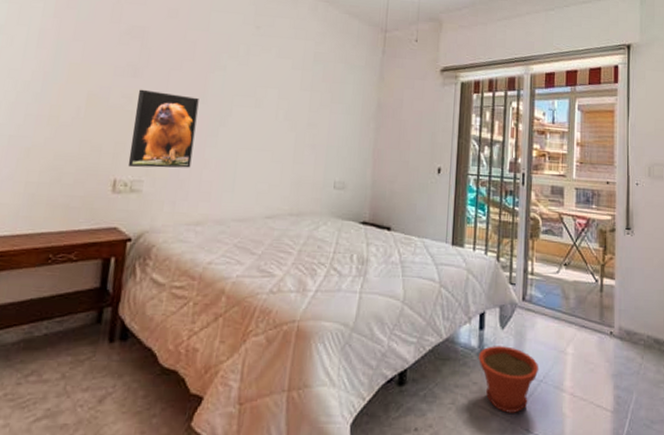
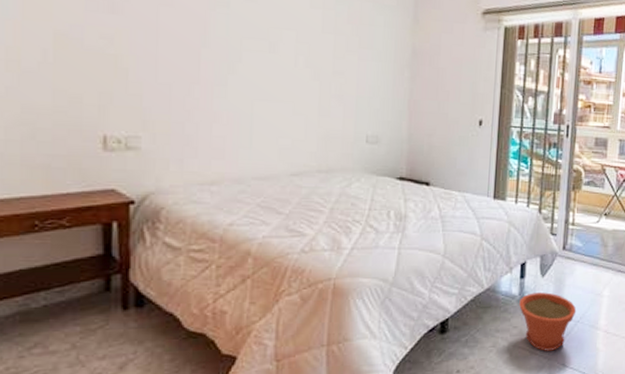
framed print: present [127,89,199,168] -> none [118,28,199,122]

